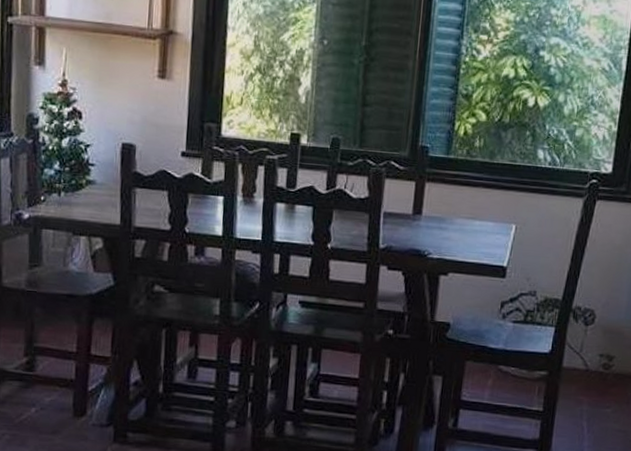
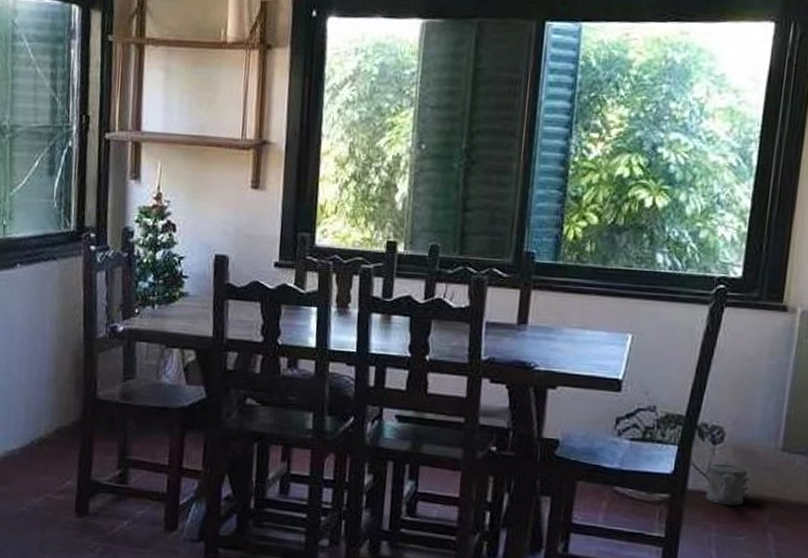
watering can: none [578,340,614,381] -> present [705,460,747,506]

